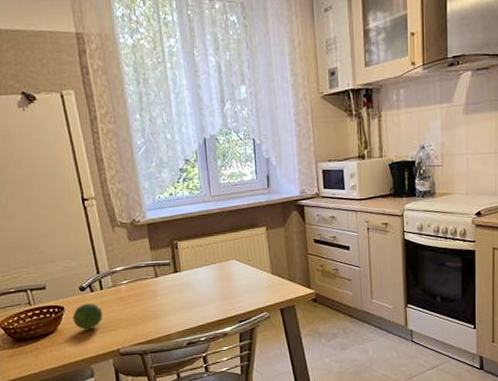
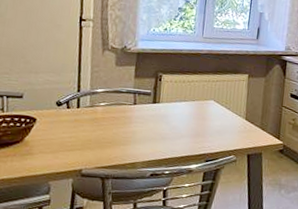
fruit: present [72,303,103,330] -> none [41,118,74,145]

